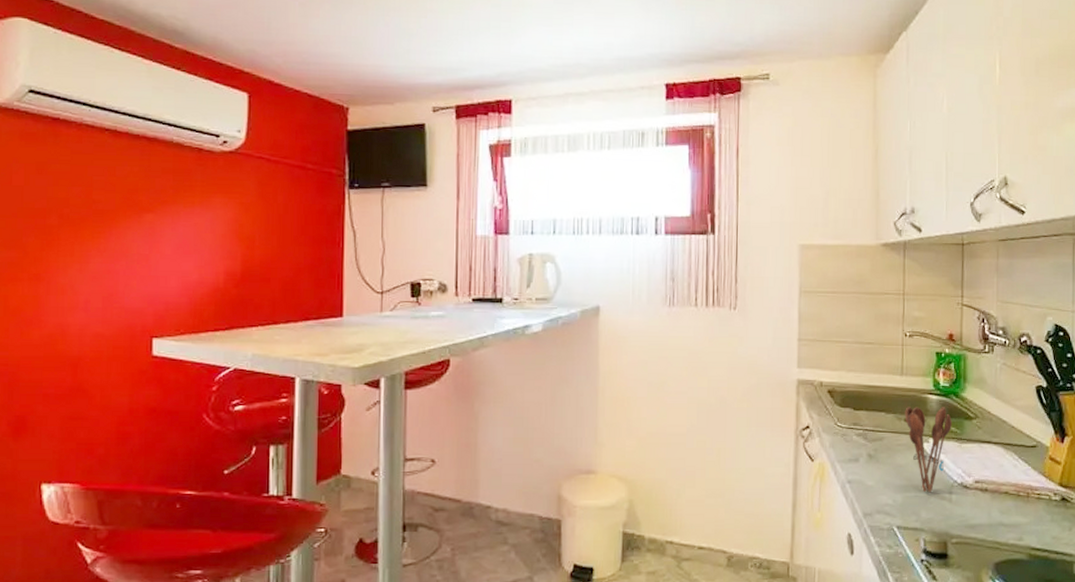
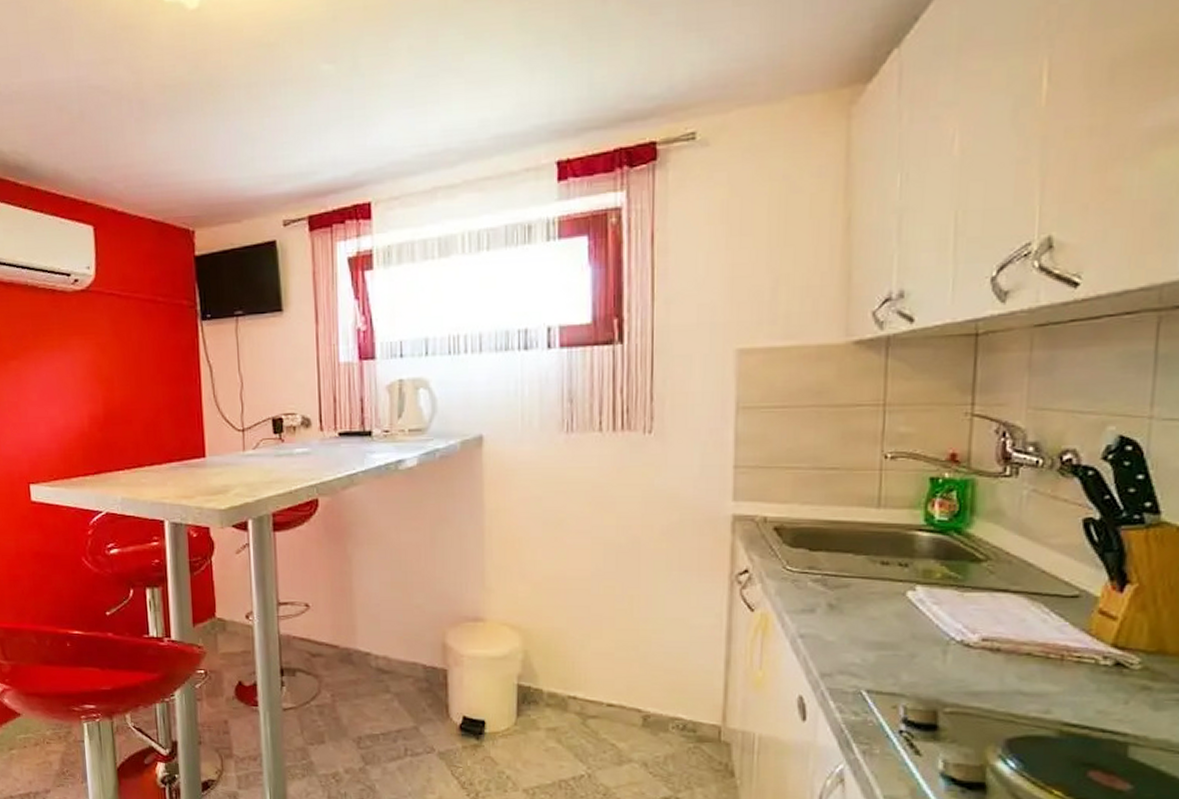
utensil holder: present [905,407,952,493] -> none [881,546,950,652]

